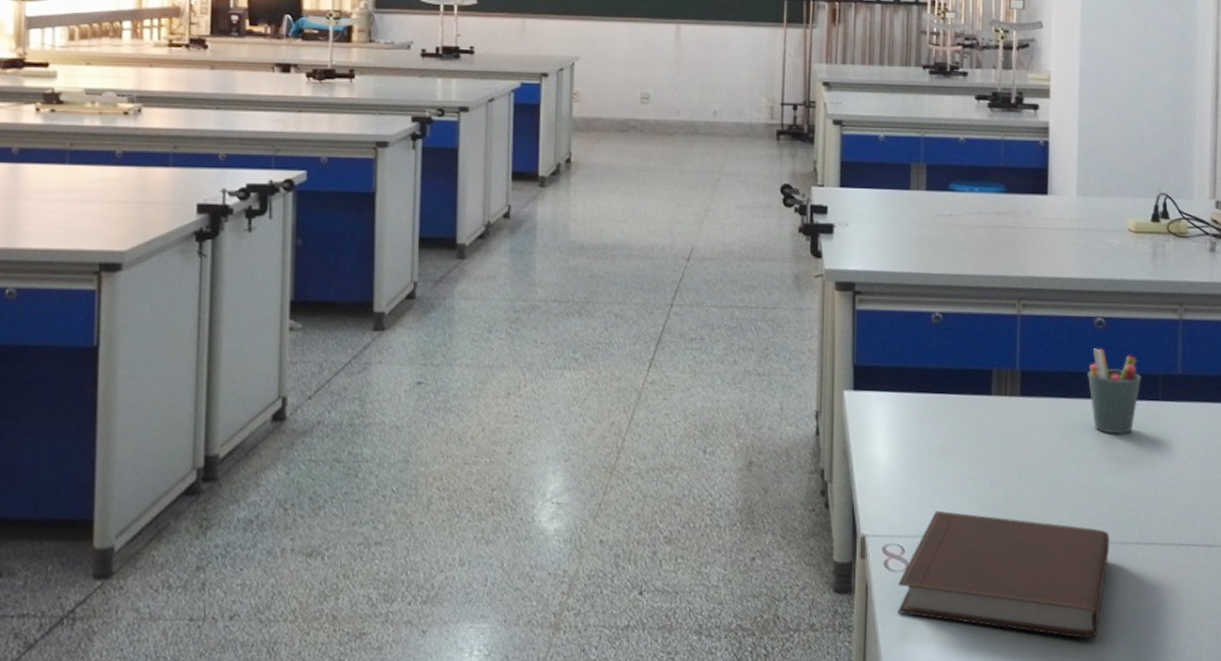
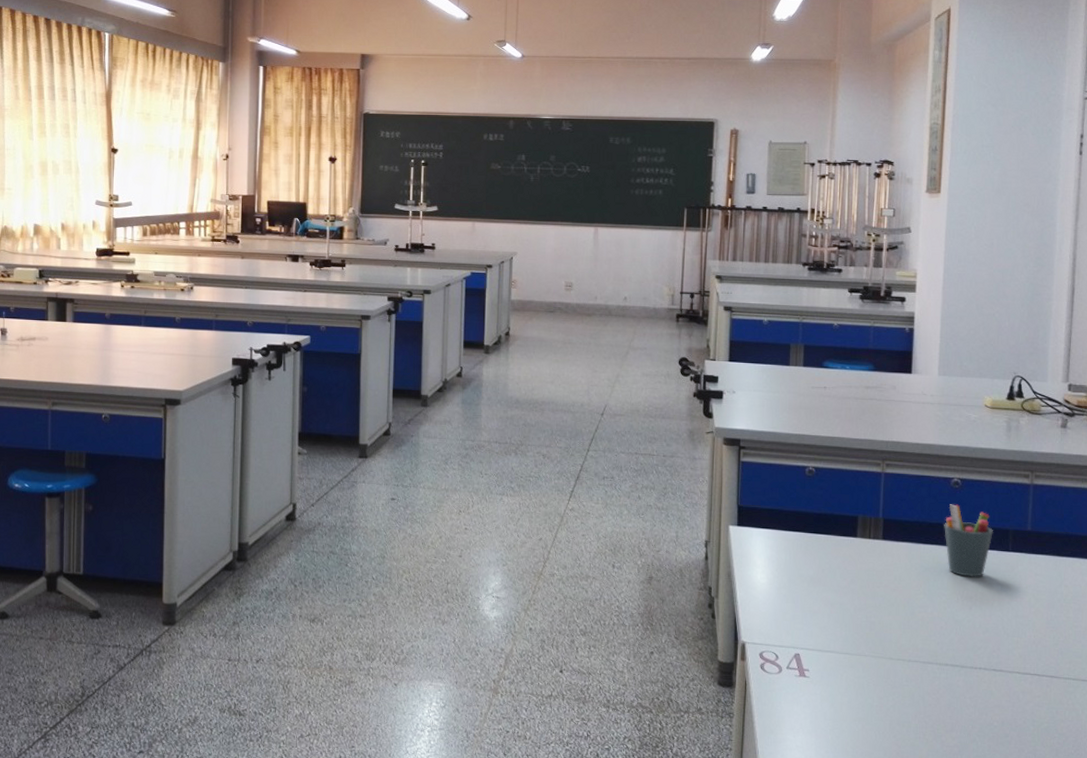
notebook: present [896,510,1110,639] -> none [770,627,960,744]

